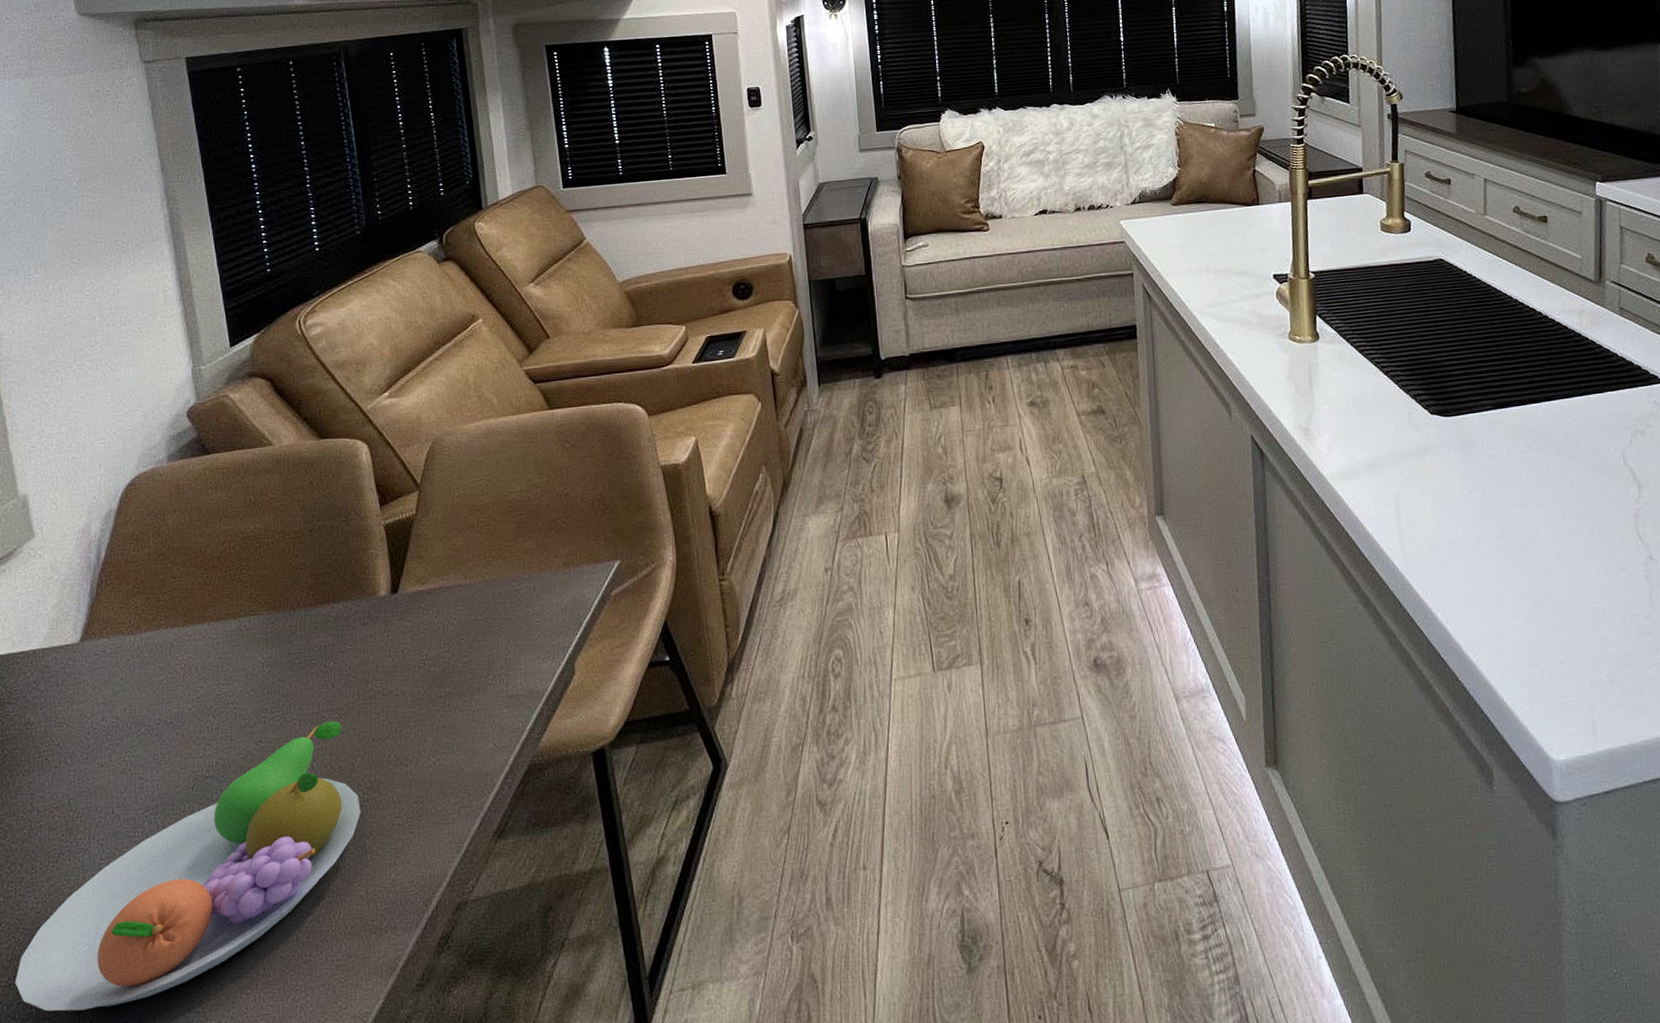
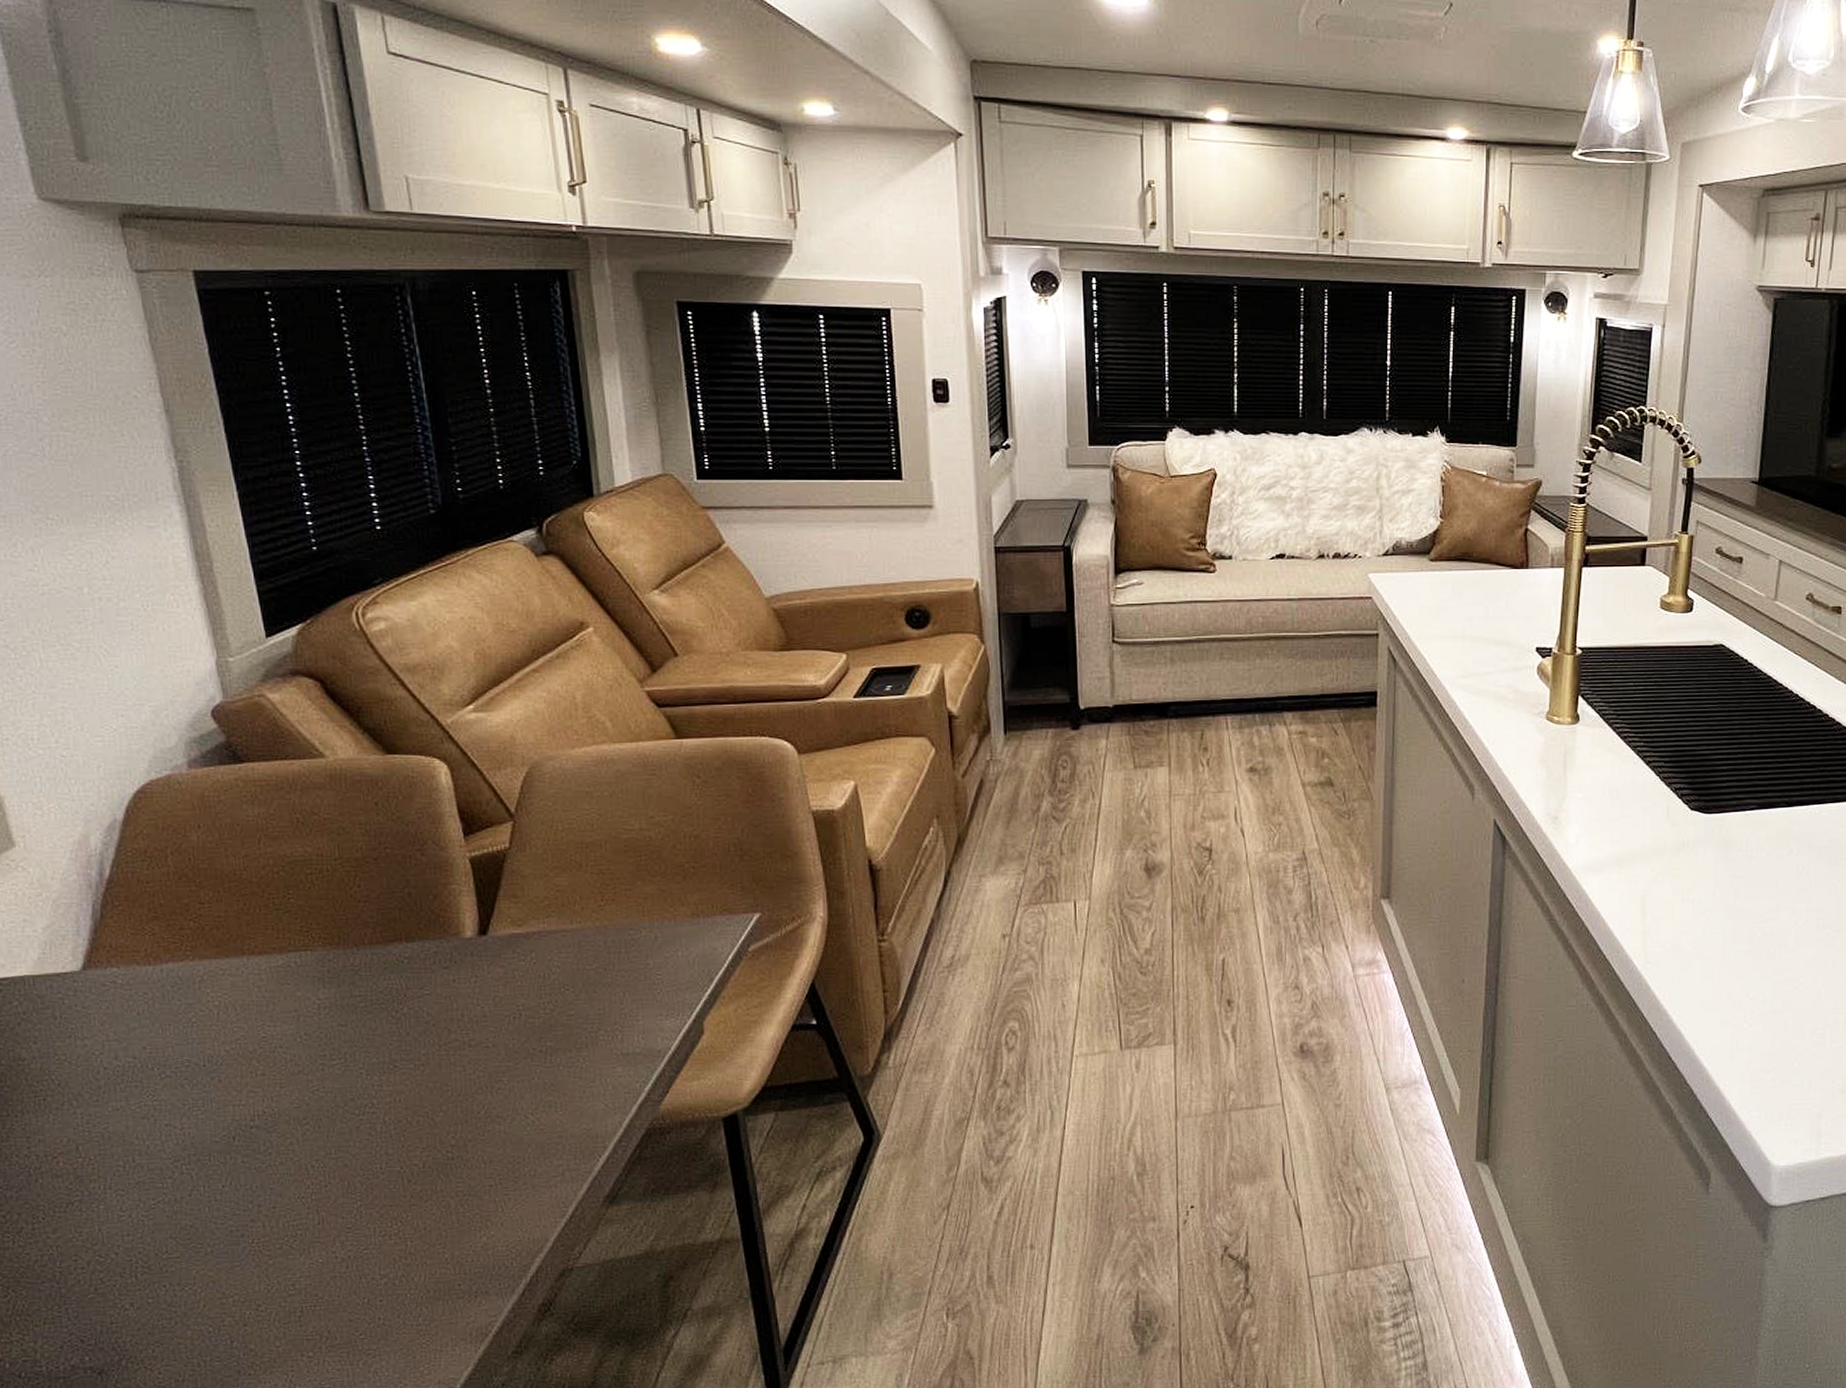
fruit bowl: present [15,720,361,1012] -> none [18,1071,444,1371]

